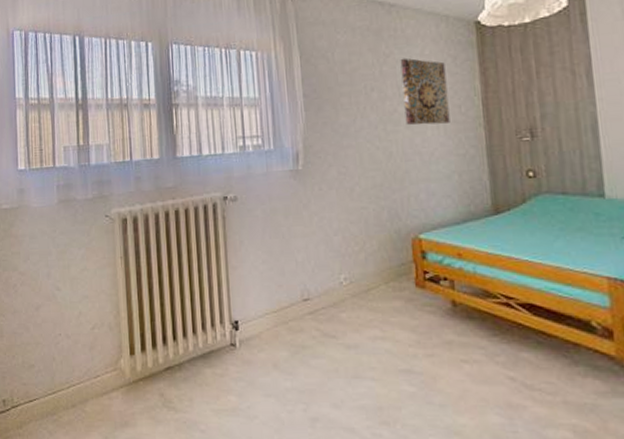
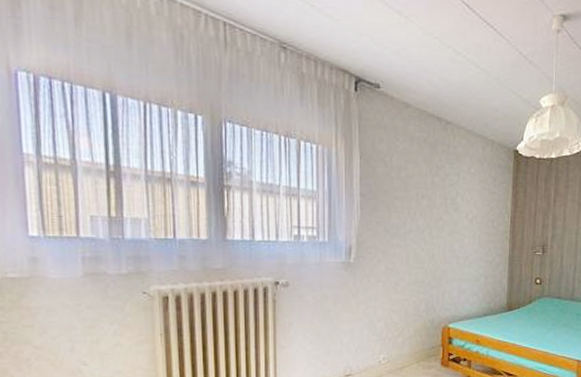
wall art: present [400,58,450,125] -> none [448,172,486,234]

